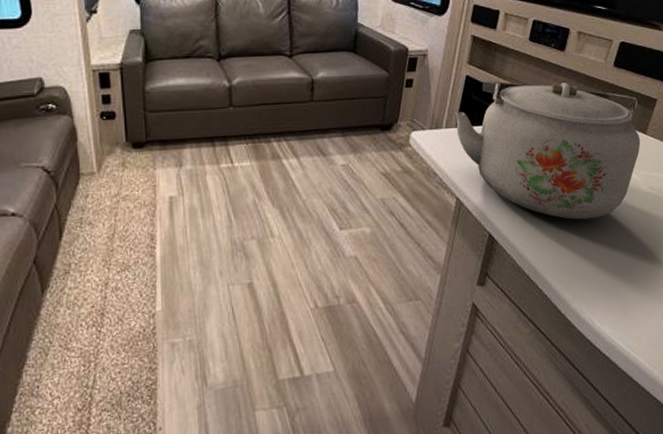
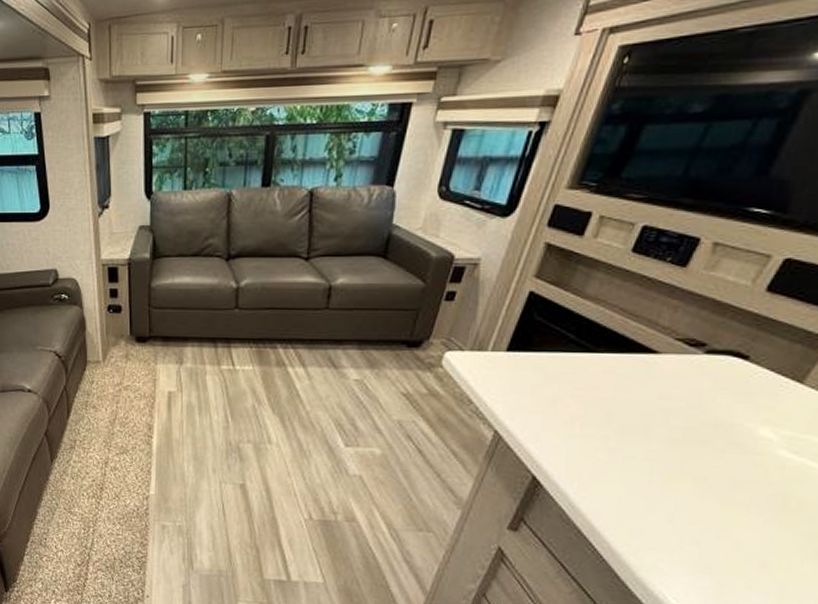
kettle: present [455,80,641,220] -> none [506,298,798,480]

